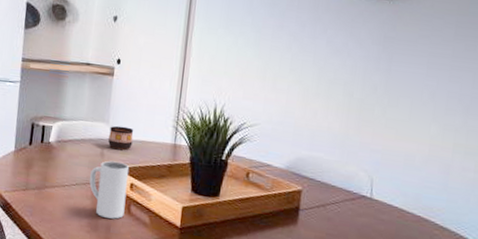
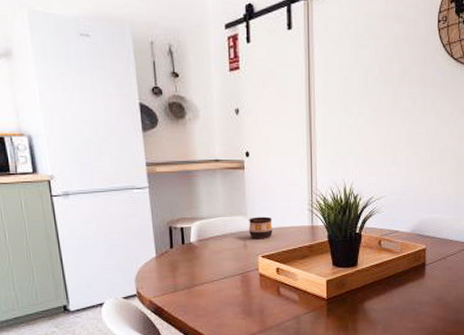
mug: present [89,161,130,219] -> none [237,250,275,303]

